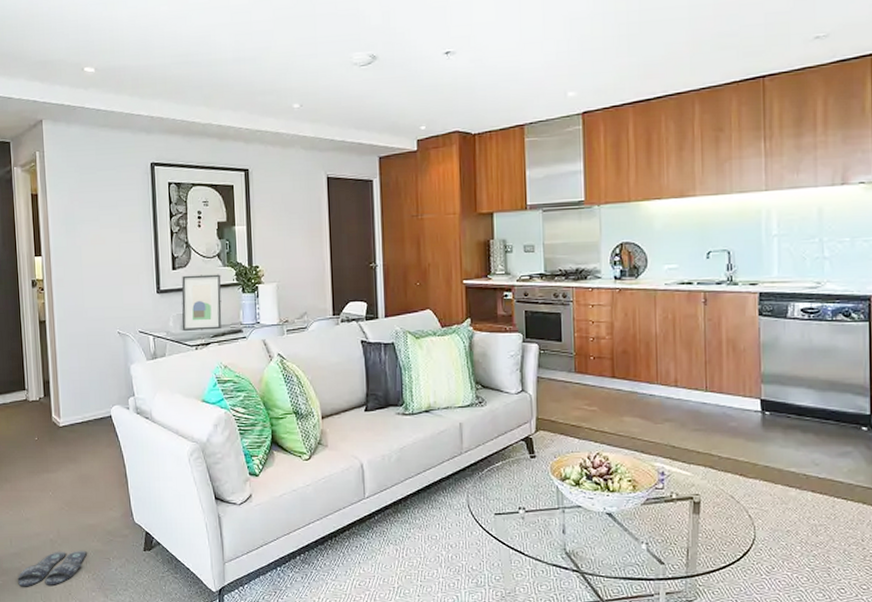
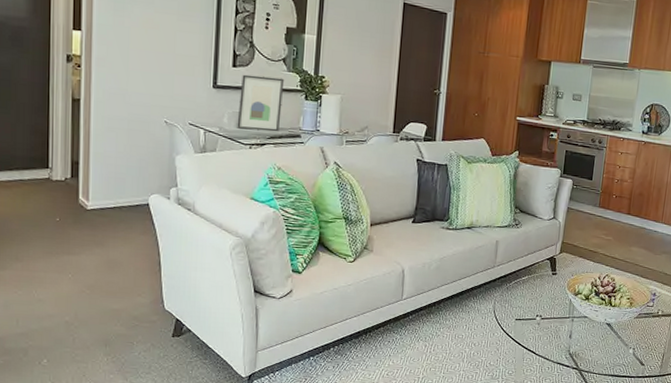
slippers: present [18,550,87,587] -> none [23,333,107,368]

